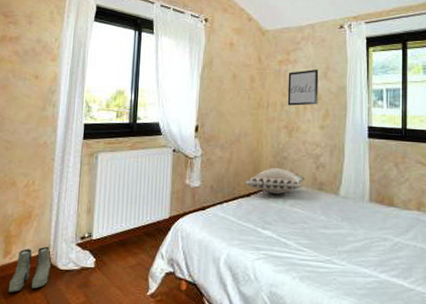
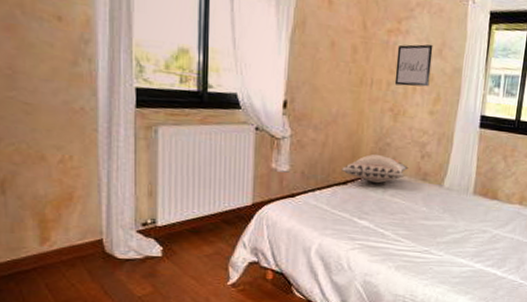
boots: present [8,247,51,293] -> none [51,233,105,283]

